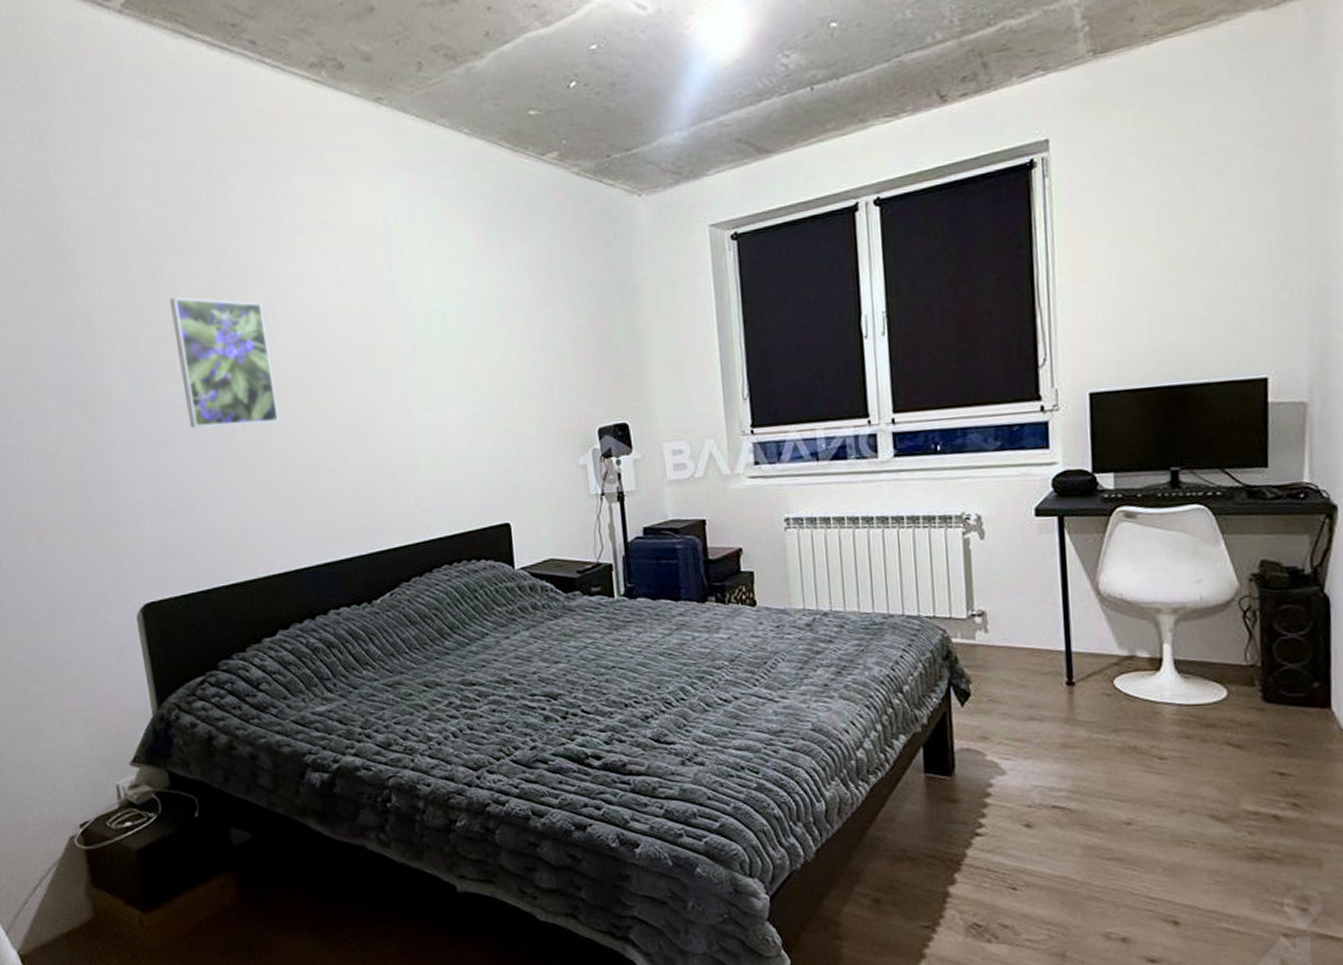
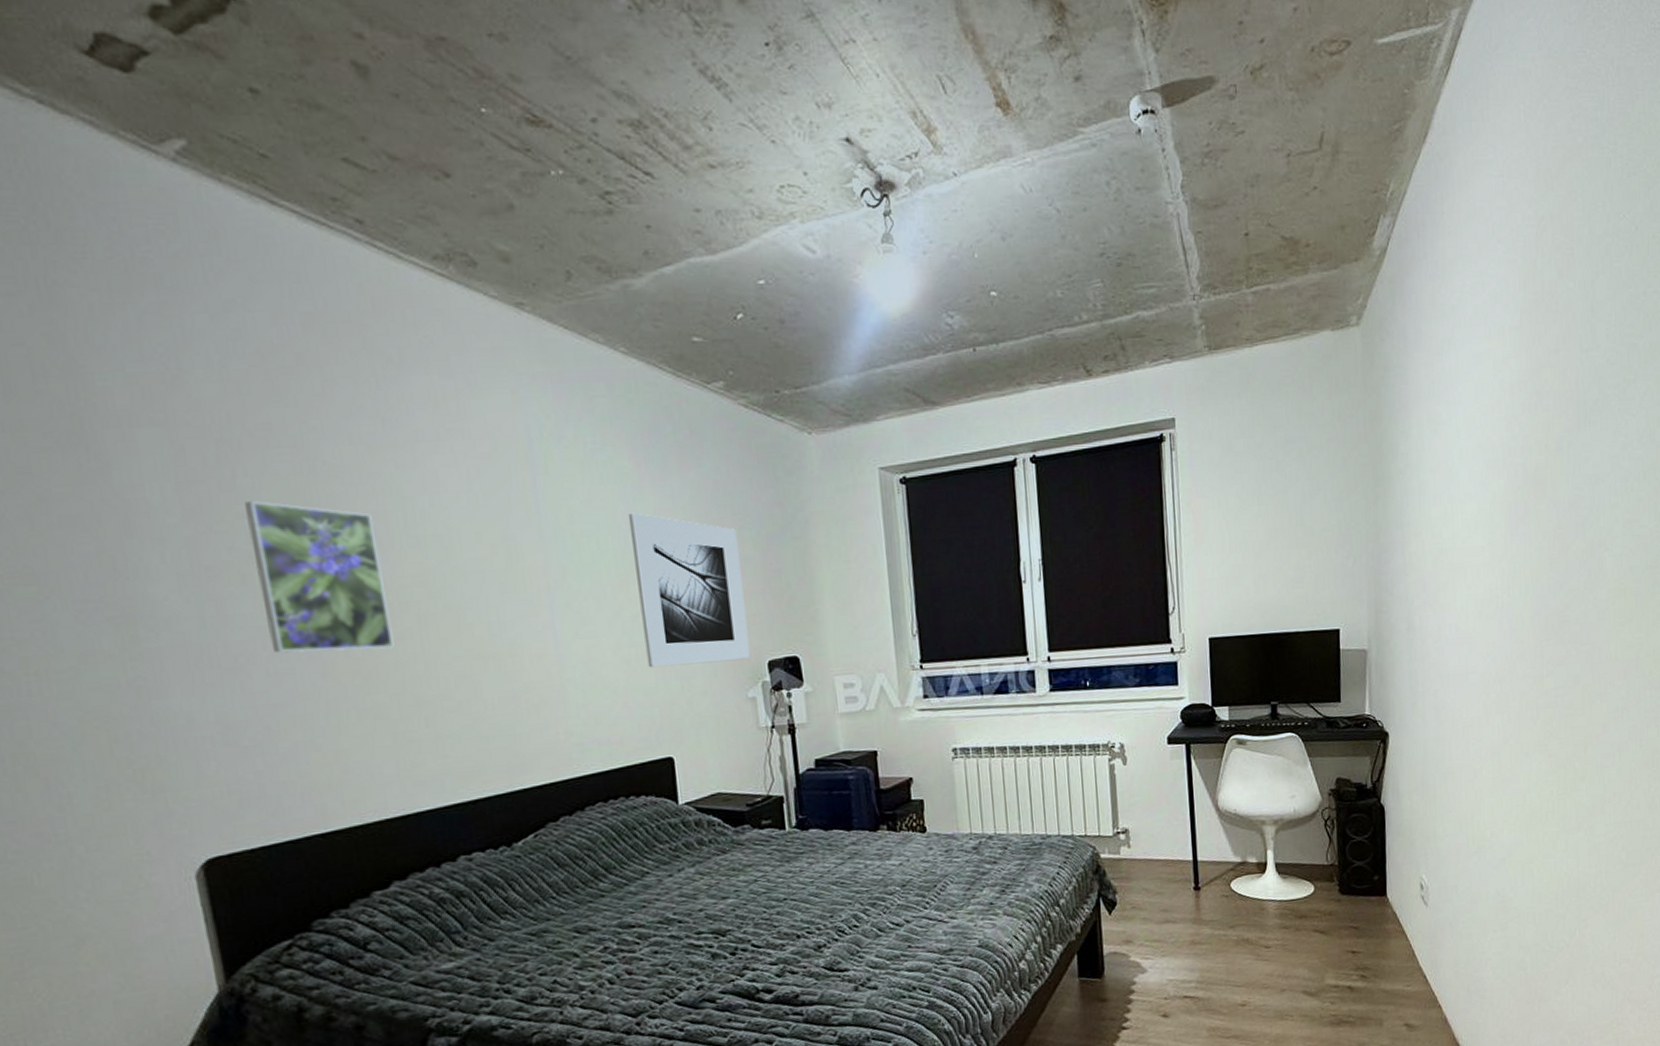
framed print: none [470,287,582,437] -> present [628,512,751,668]

